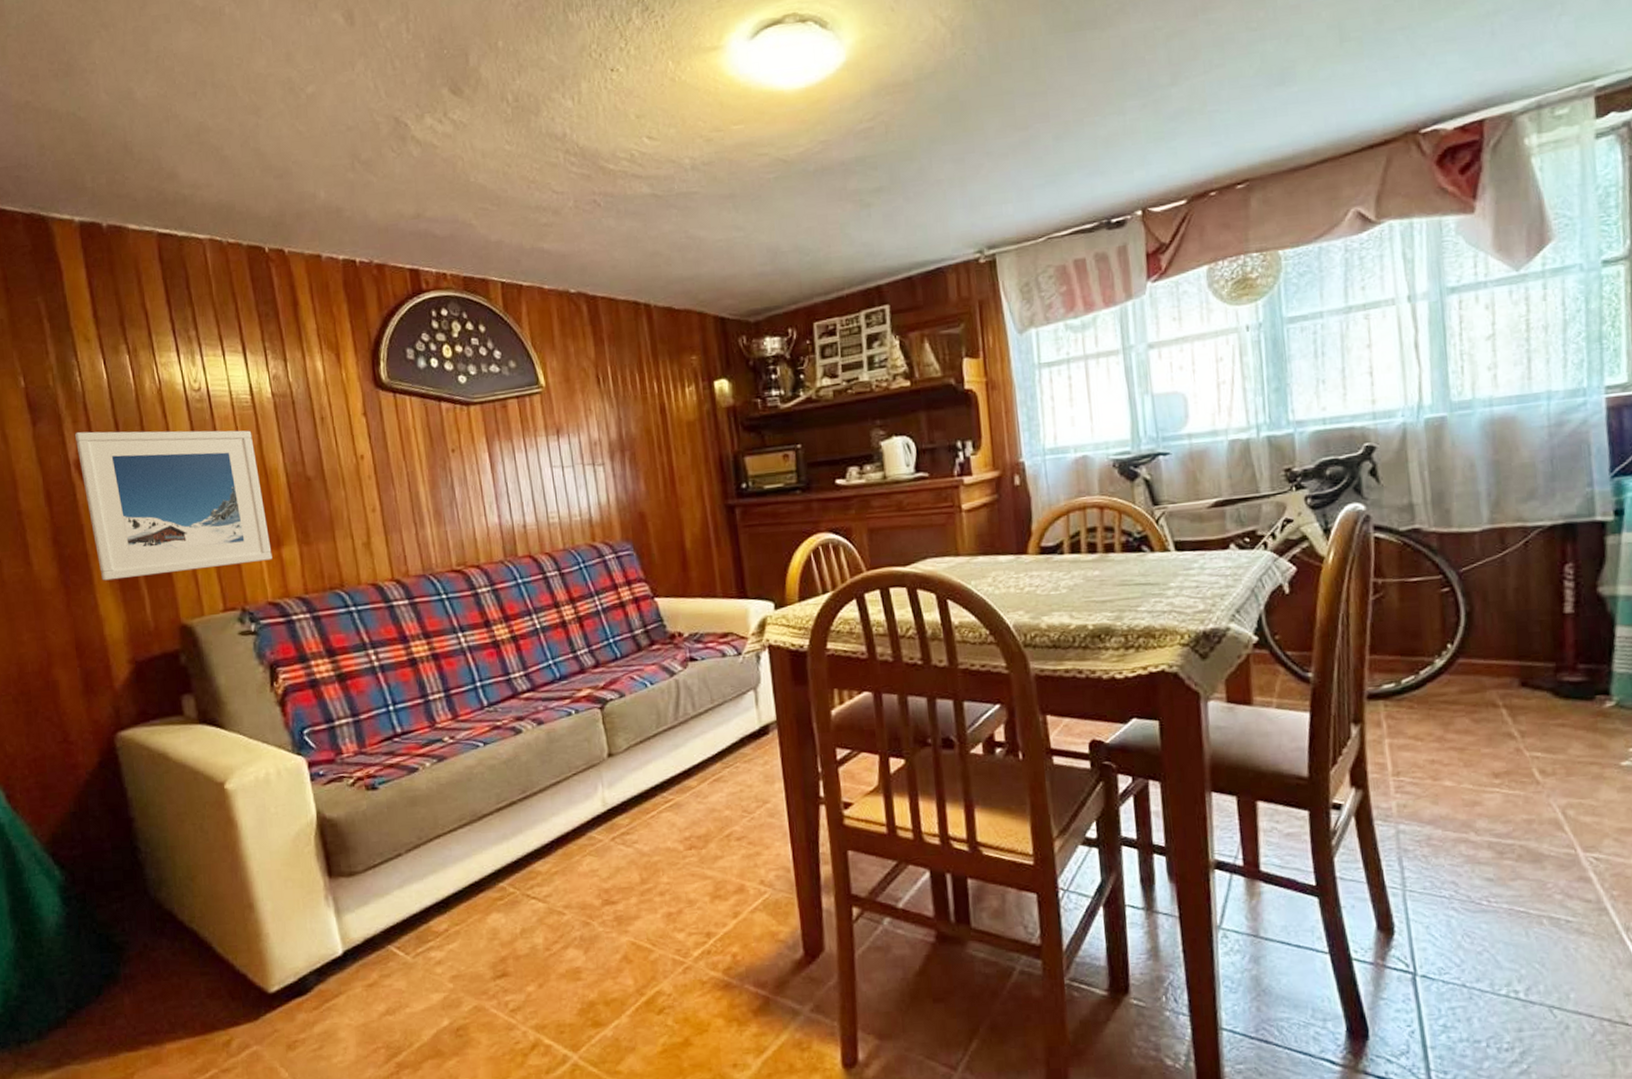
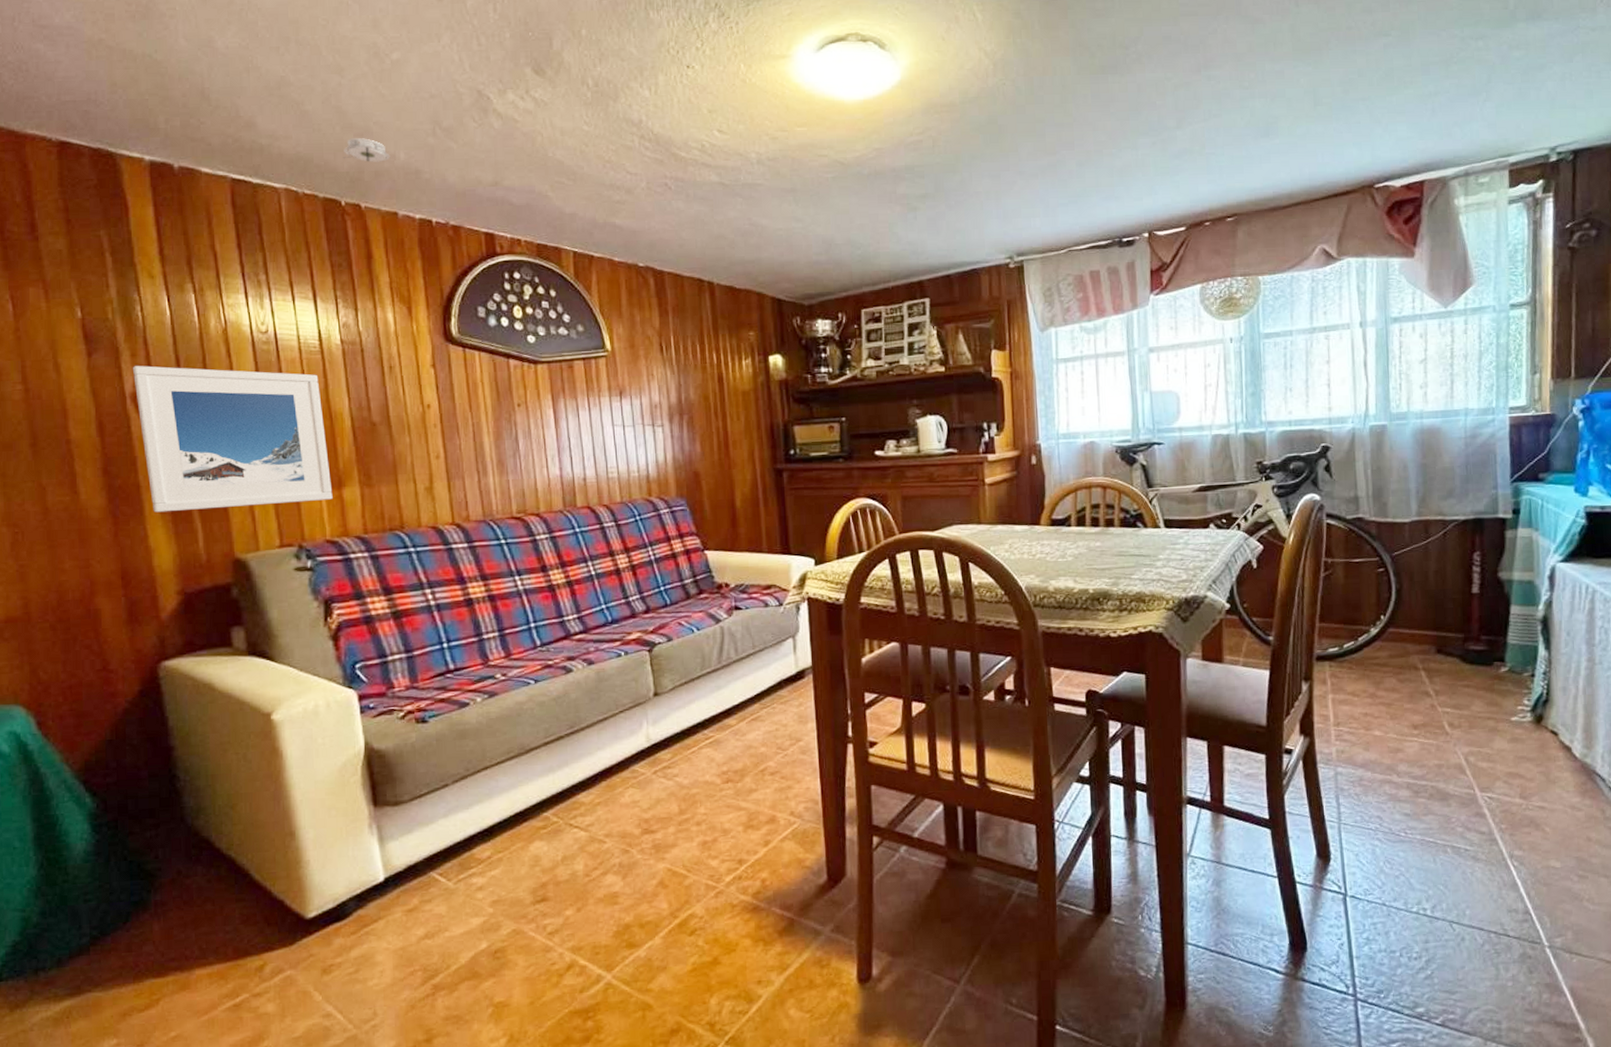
smoke detector: none [264,179,311,205] -> present [343,138,391,162]

